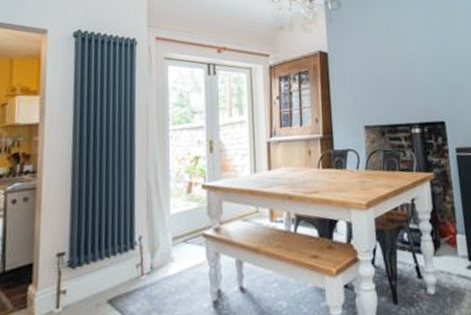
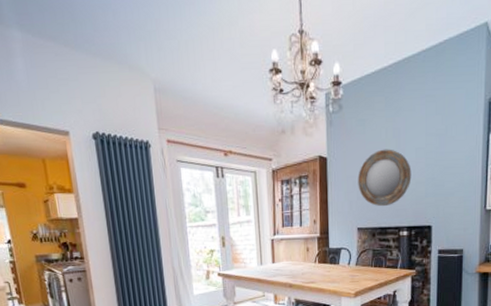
home mirror: none [361,43,418,103] -> present [358,149,412,207]

